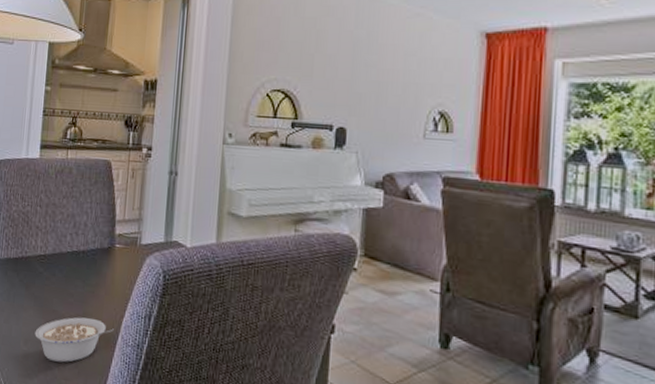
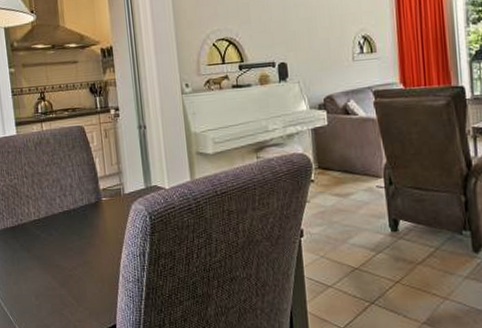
legume: present [35,317,114,363] -> none [43,266,114,308]

